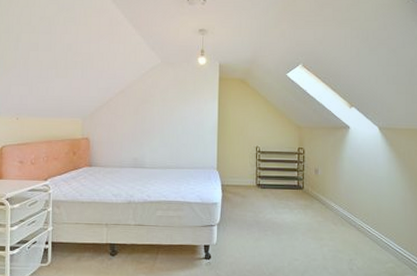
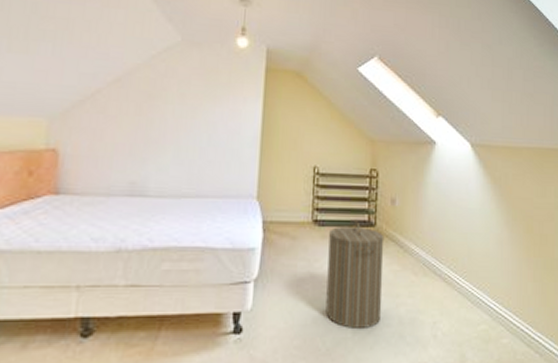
laundry hamper: none [268,184,310,261] -> present [325,219,385,328]

